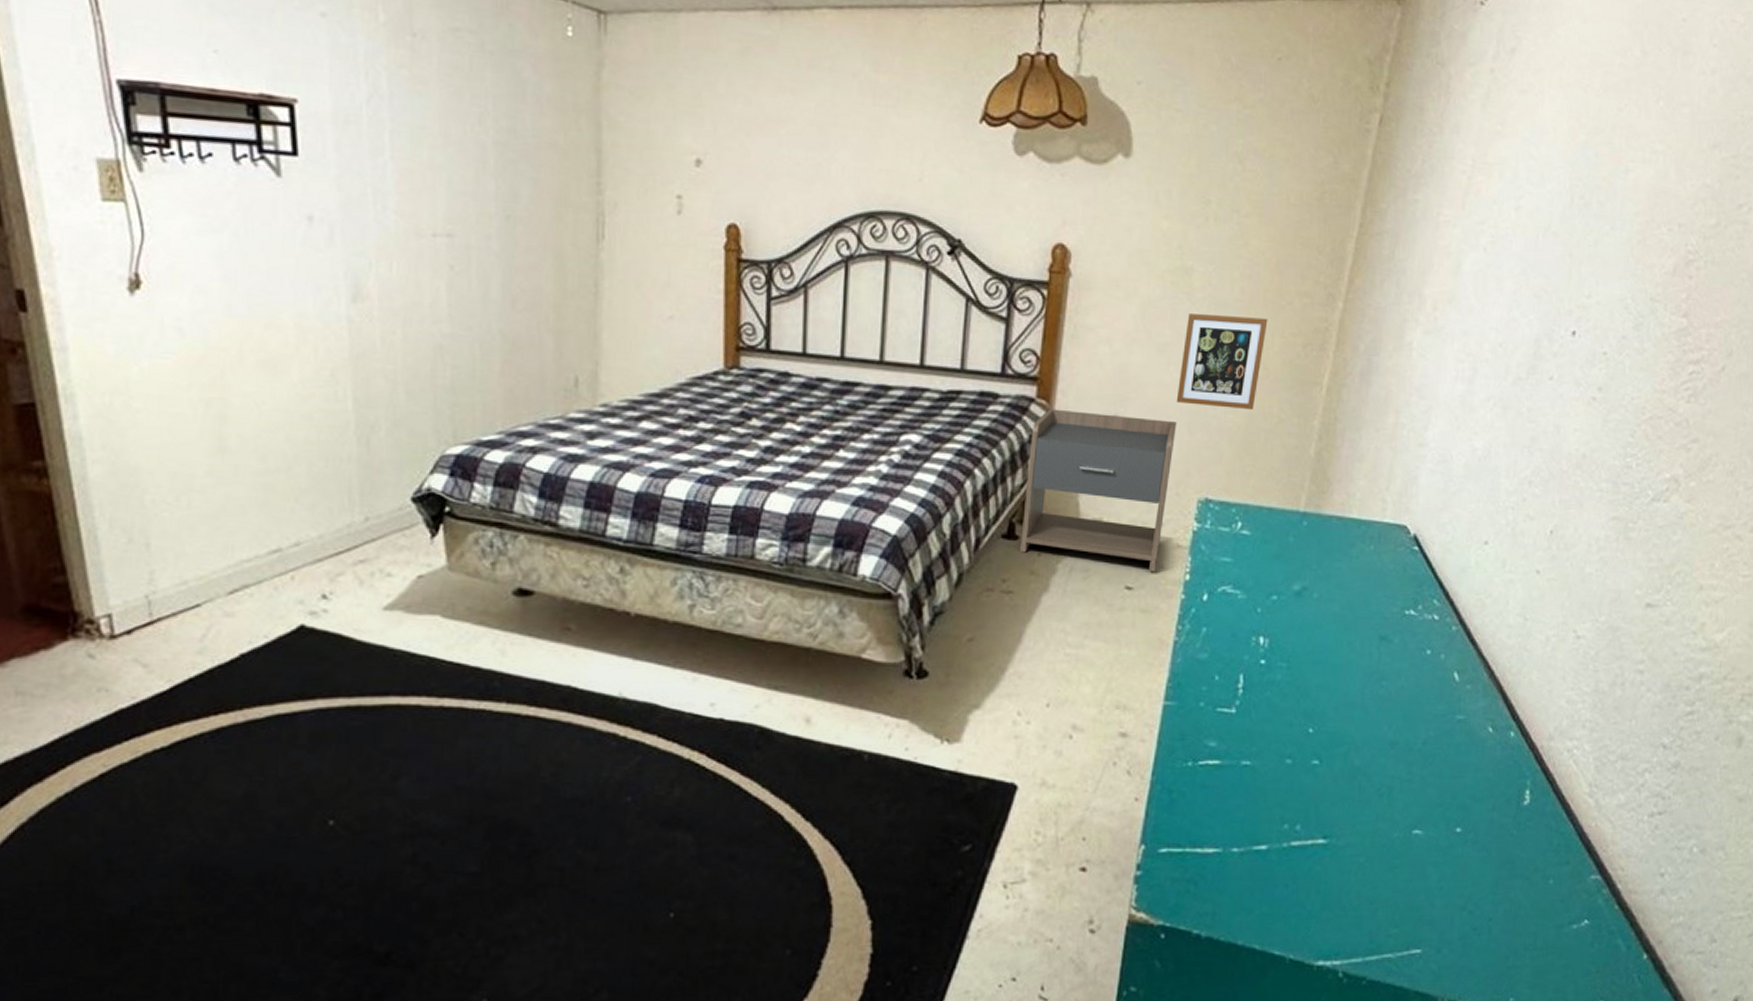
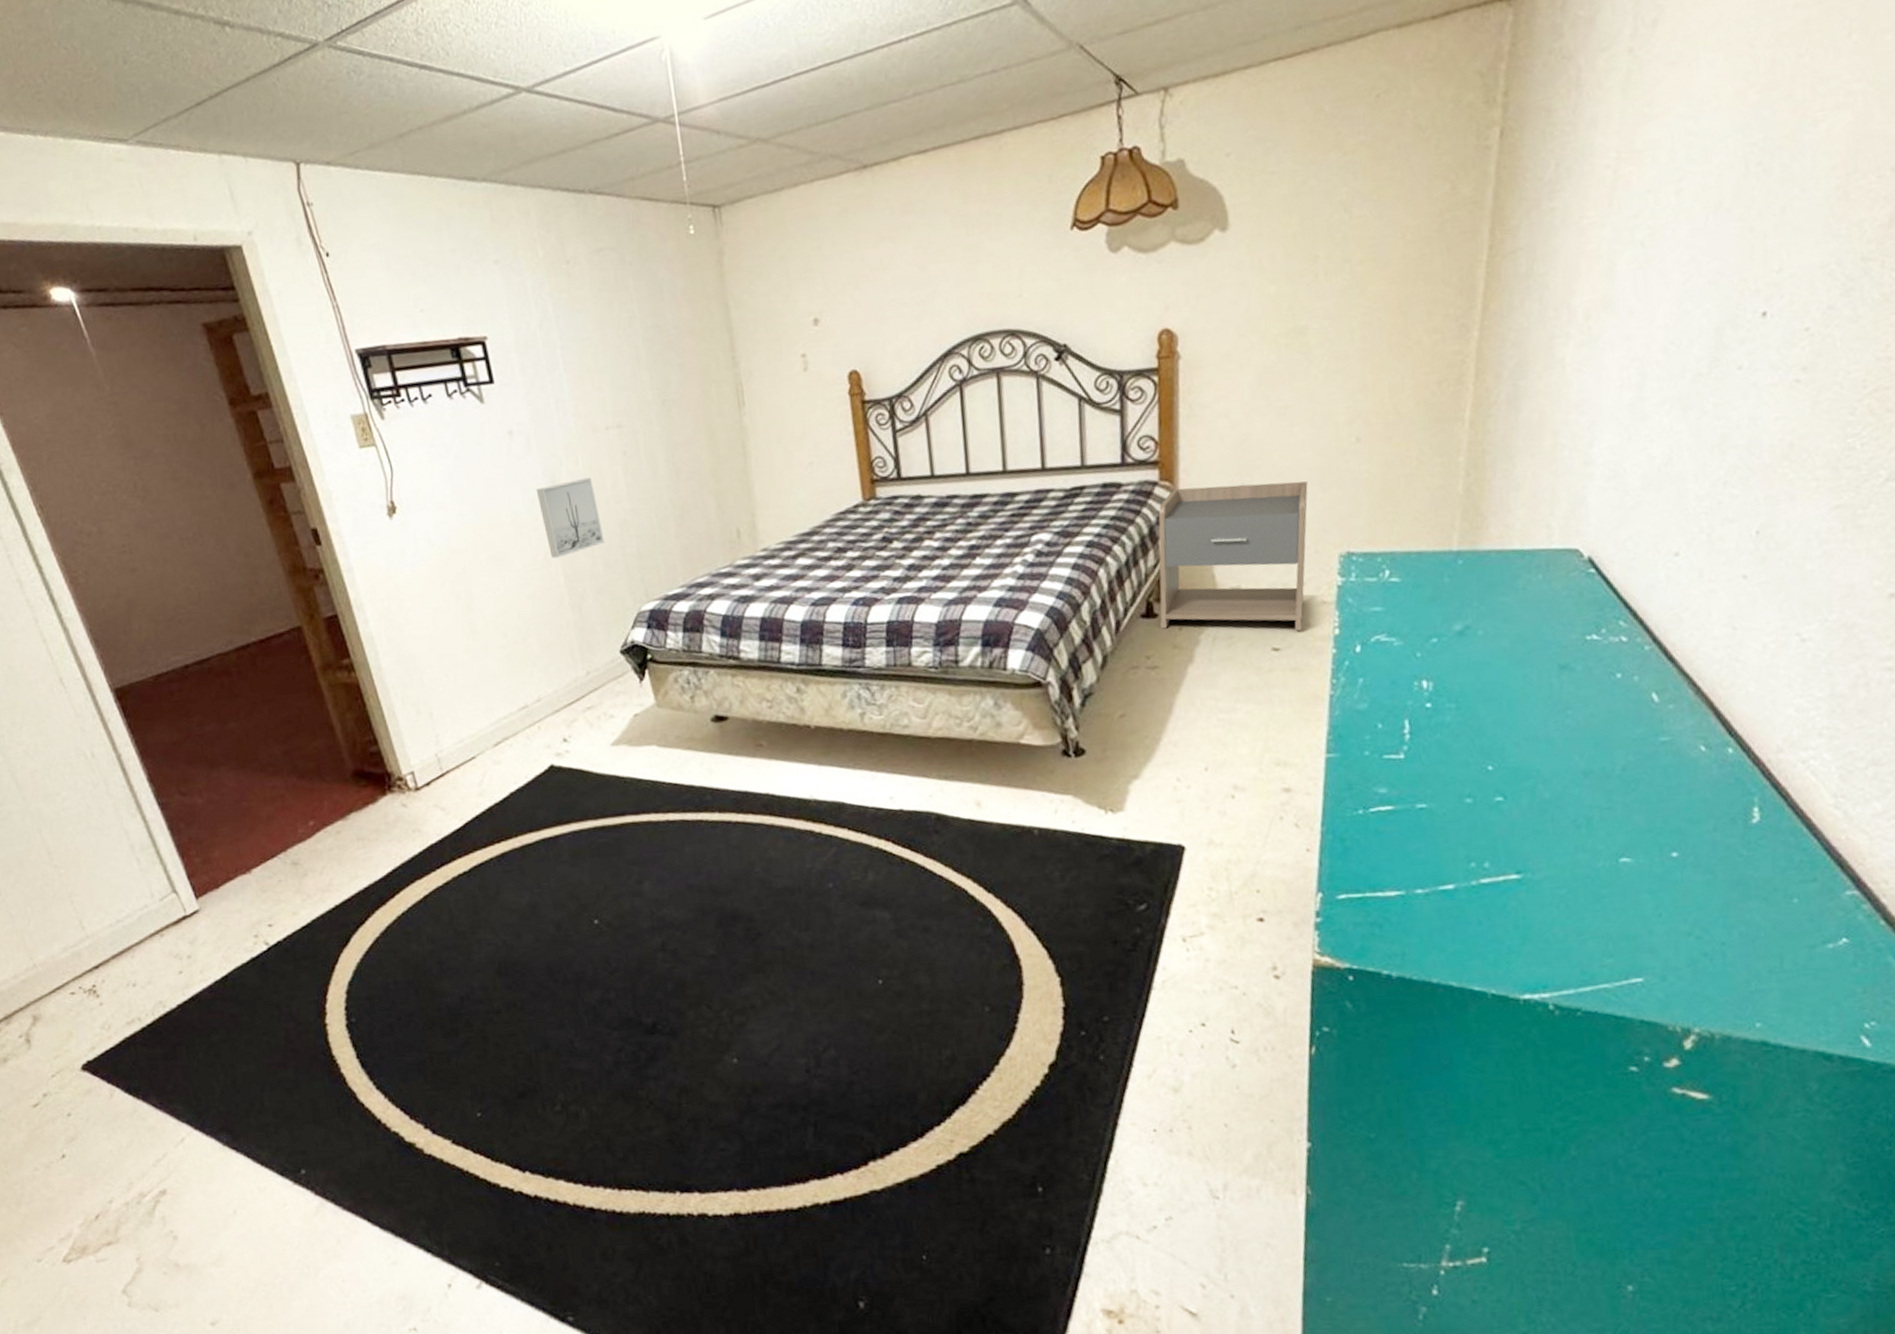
wall art: none [332,287,412,377] -> present [536,477,605,559]
picture frame: present [1176,314,1268,409] -> none [1304,362,1396,463]

